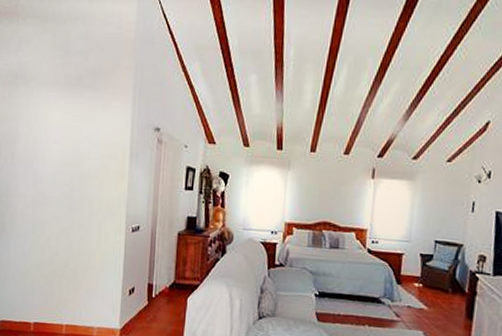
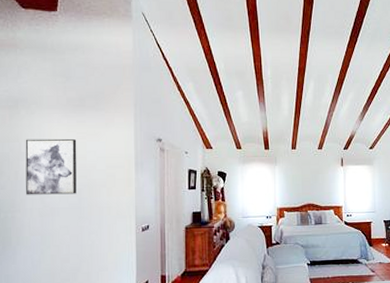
wall art: none [21,119,72,183] -> present [25,138,77,195]

